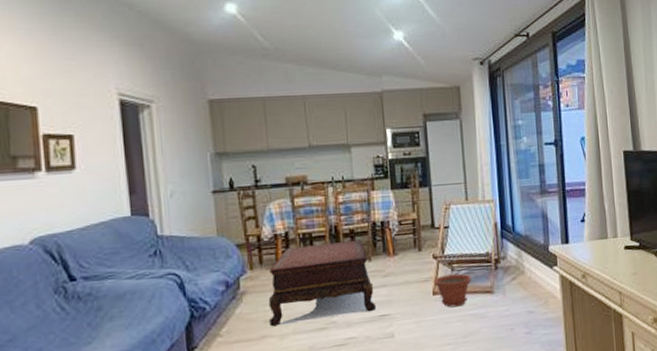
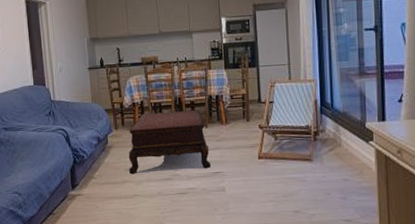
plant pot: present [433,273,471,308] -> none [259,142,292,171]

